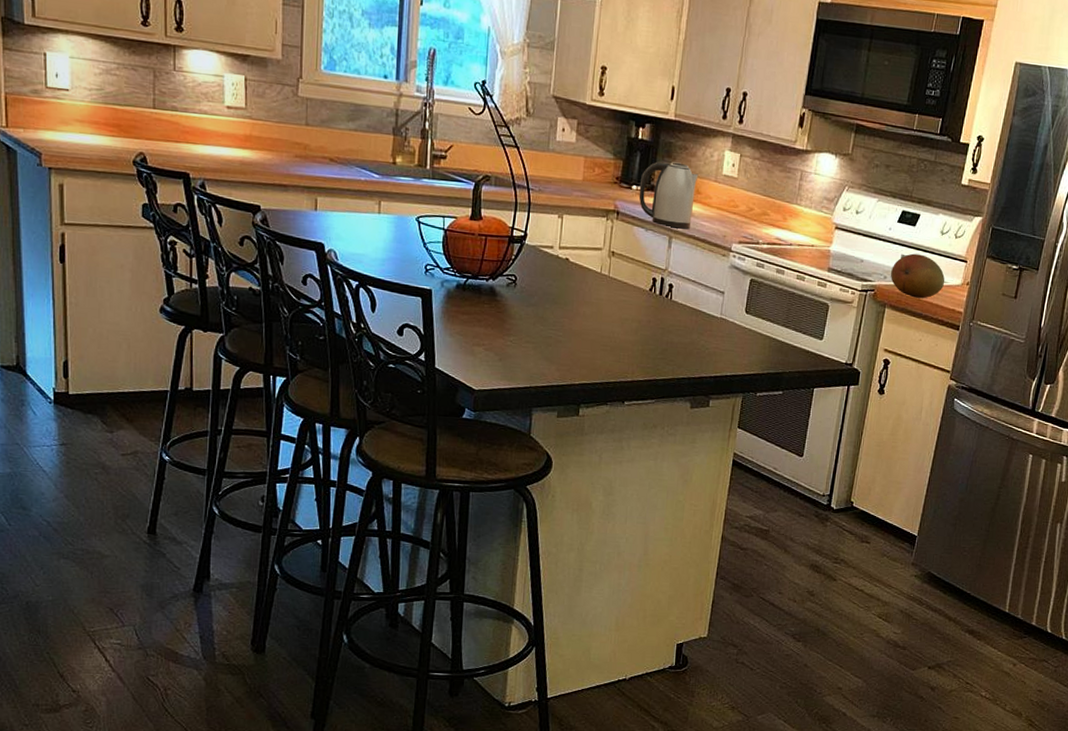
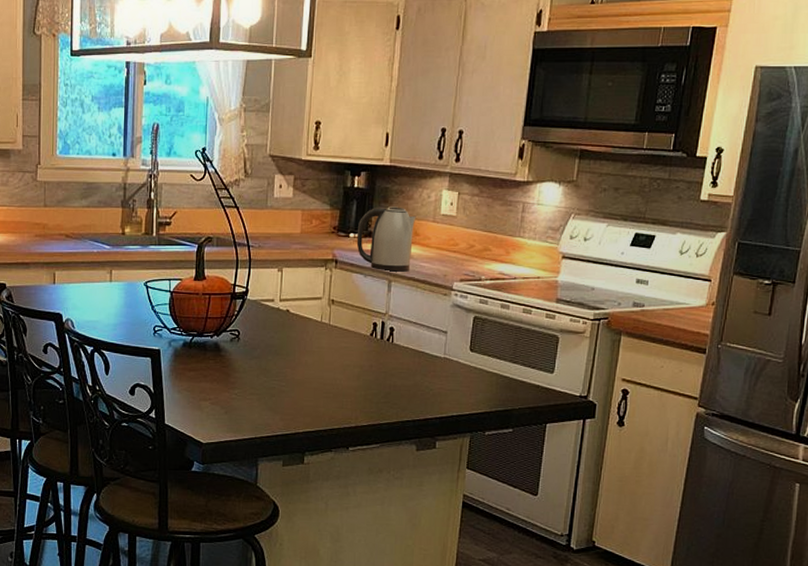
fruit: present [890,253,945,299] -> none [624,277,687,323]

